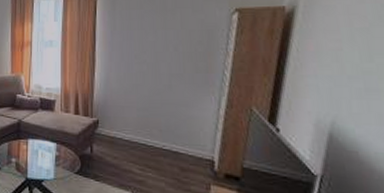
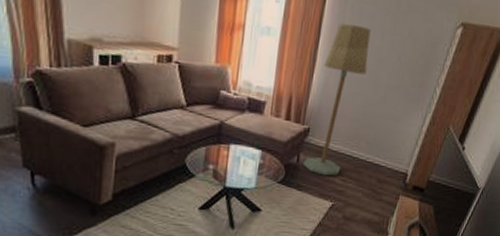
floor lamp: none [96,28,145,166] -> present [302,23,371,176]

